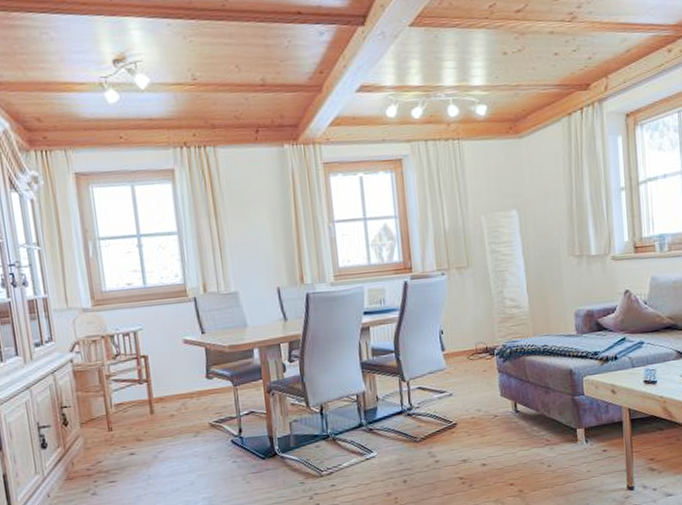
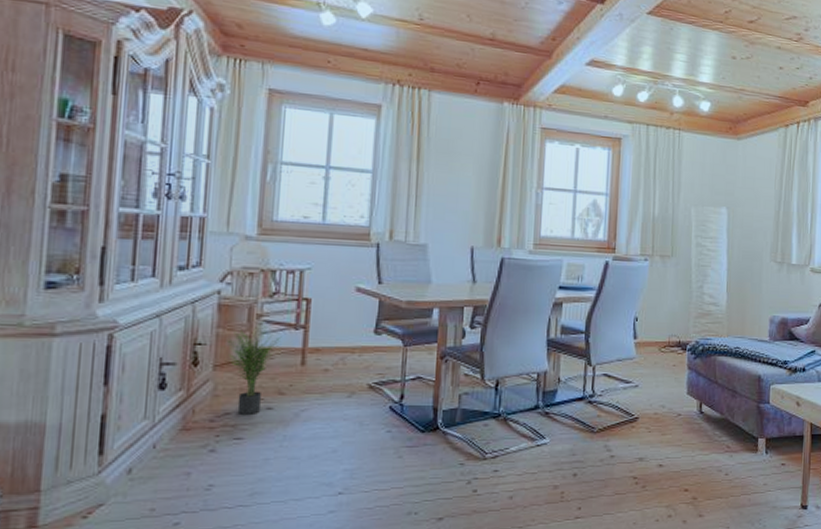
potted plant: none [87,381,129,462] -> present [228,321,280,414]

